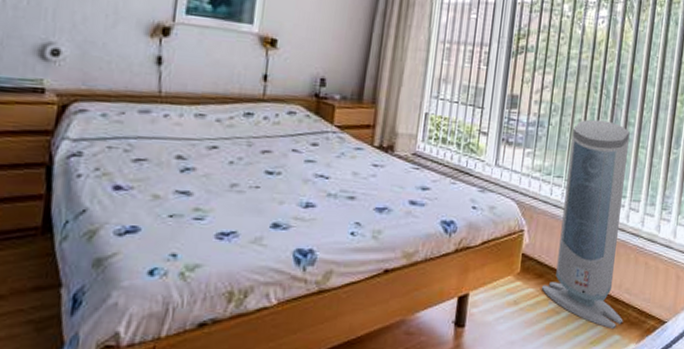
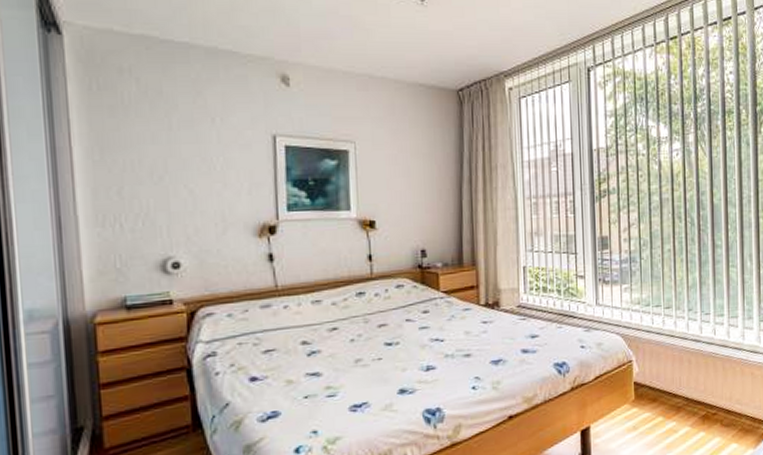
air purifier: present [541,119,630,330] -> none [656,246,738,439]

